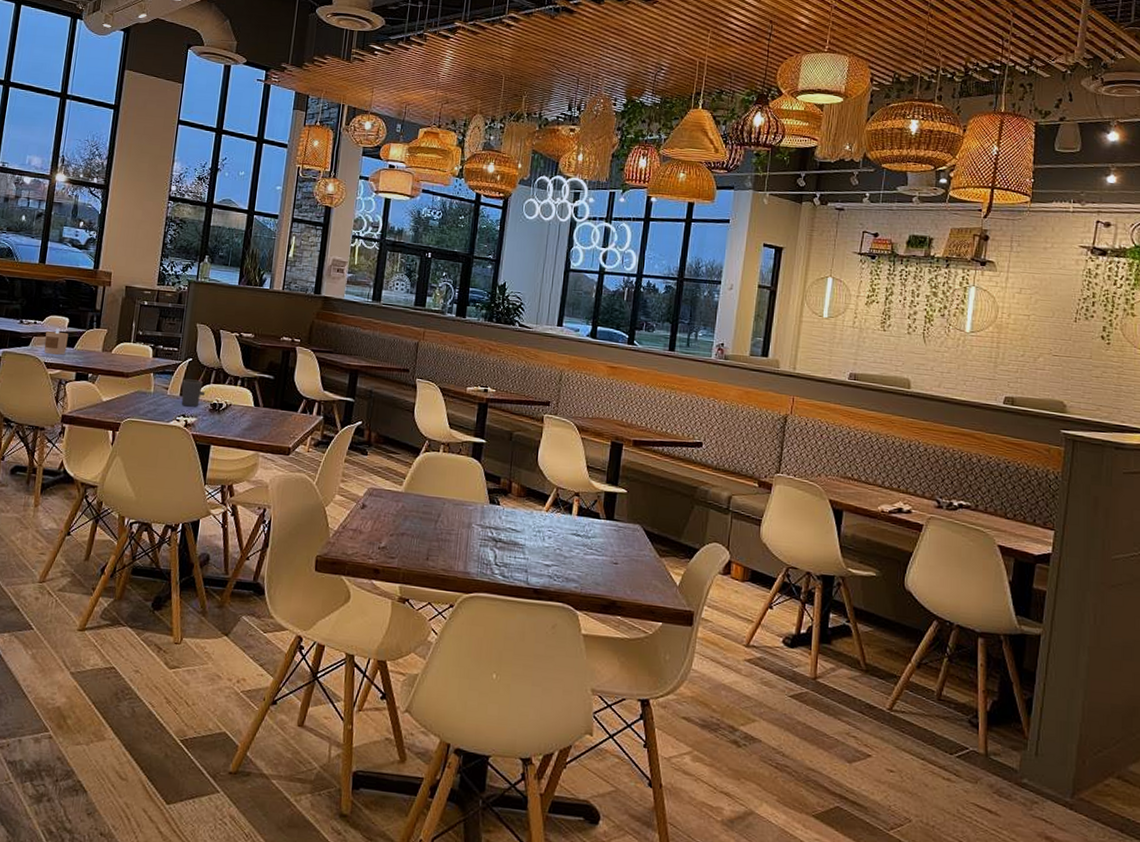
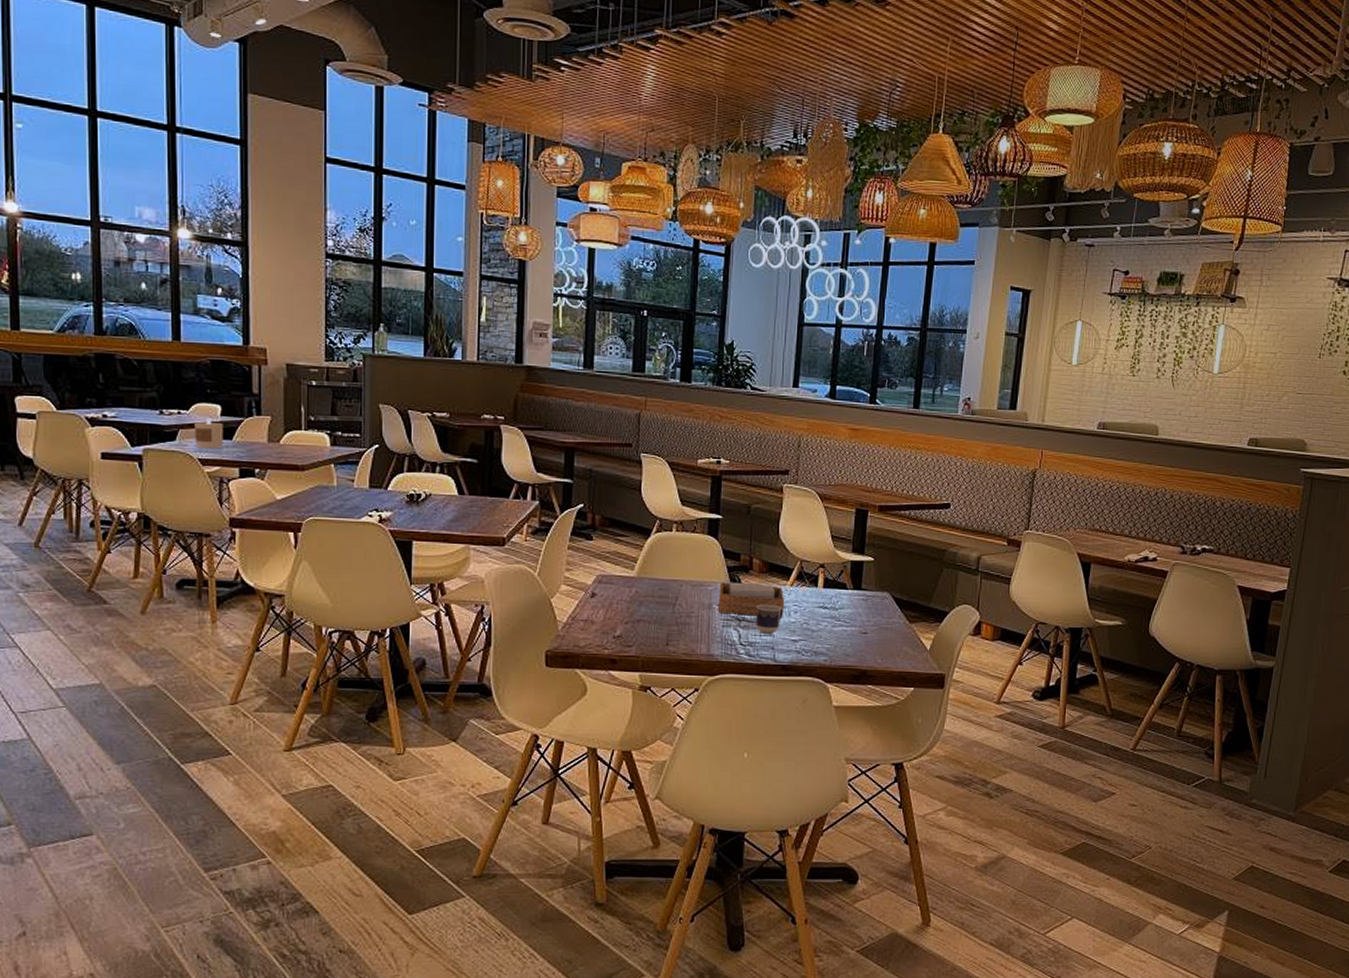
cup: present [181,379,206,408] -> none [370,468,399,501]
napkin holder: none [477,503,540,539] -> present [718,582,785,616]
cup: none [510,527,538,557] -> present [755,604,783,634]

